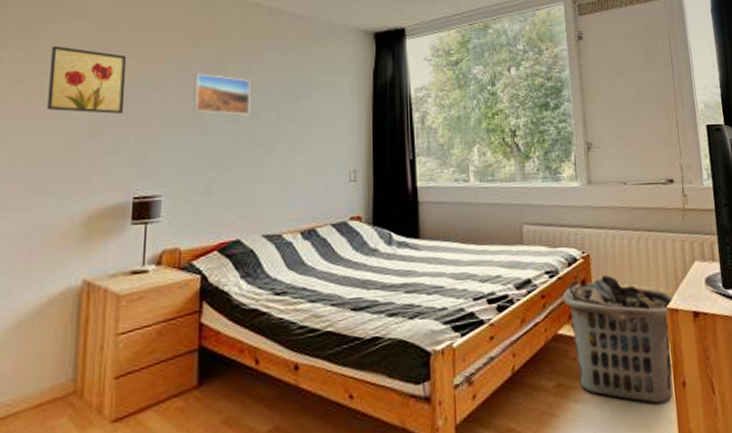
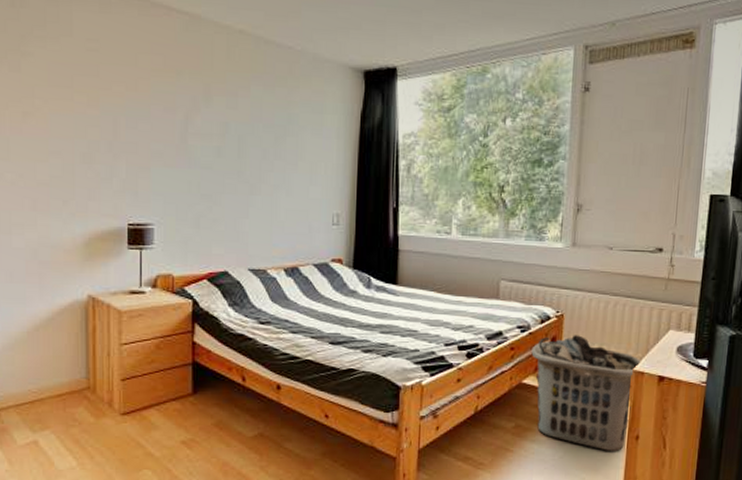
wall art: present [47,46,127,114] -> none [41,66,114,141]
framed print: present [193,73,251,115] -> none [180,104,236,151]

